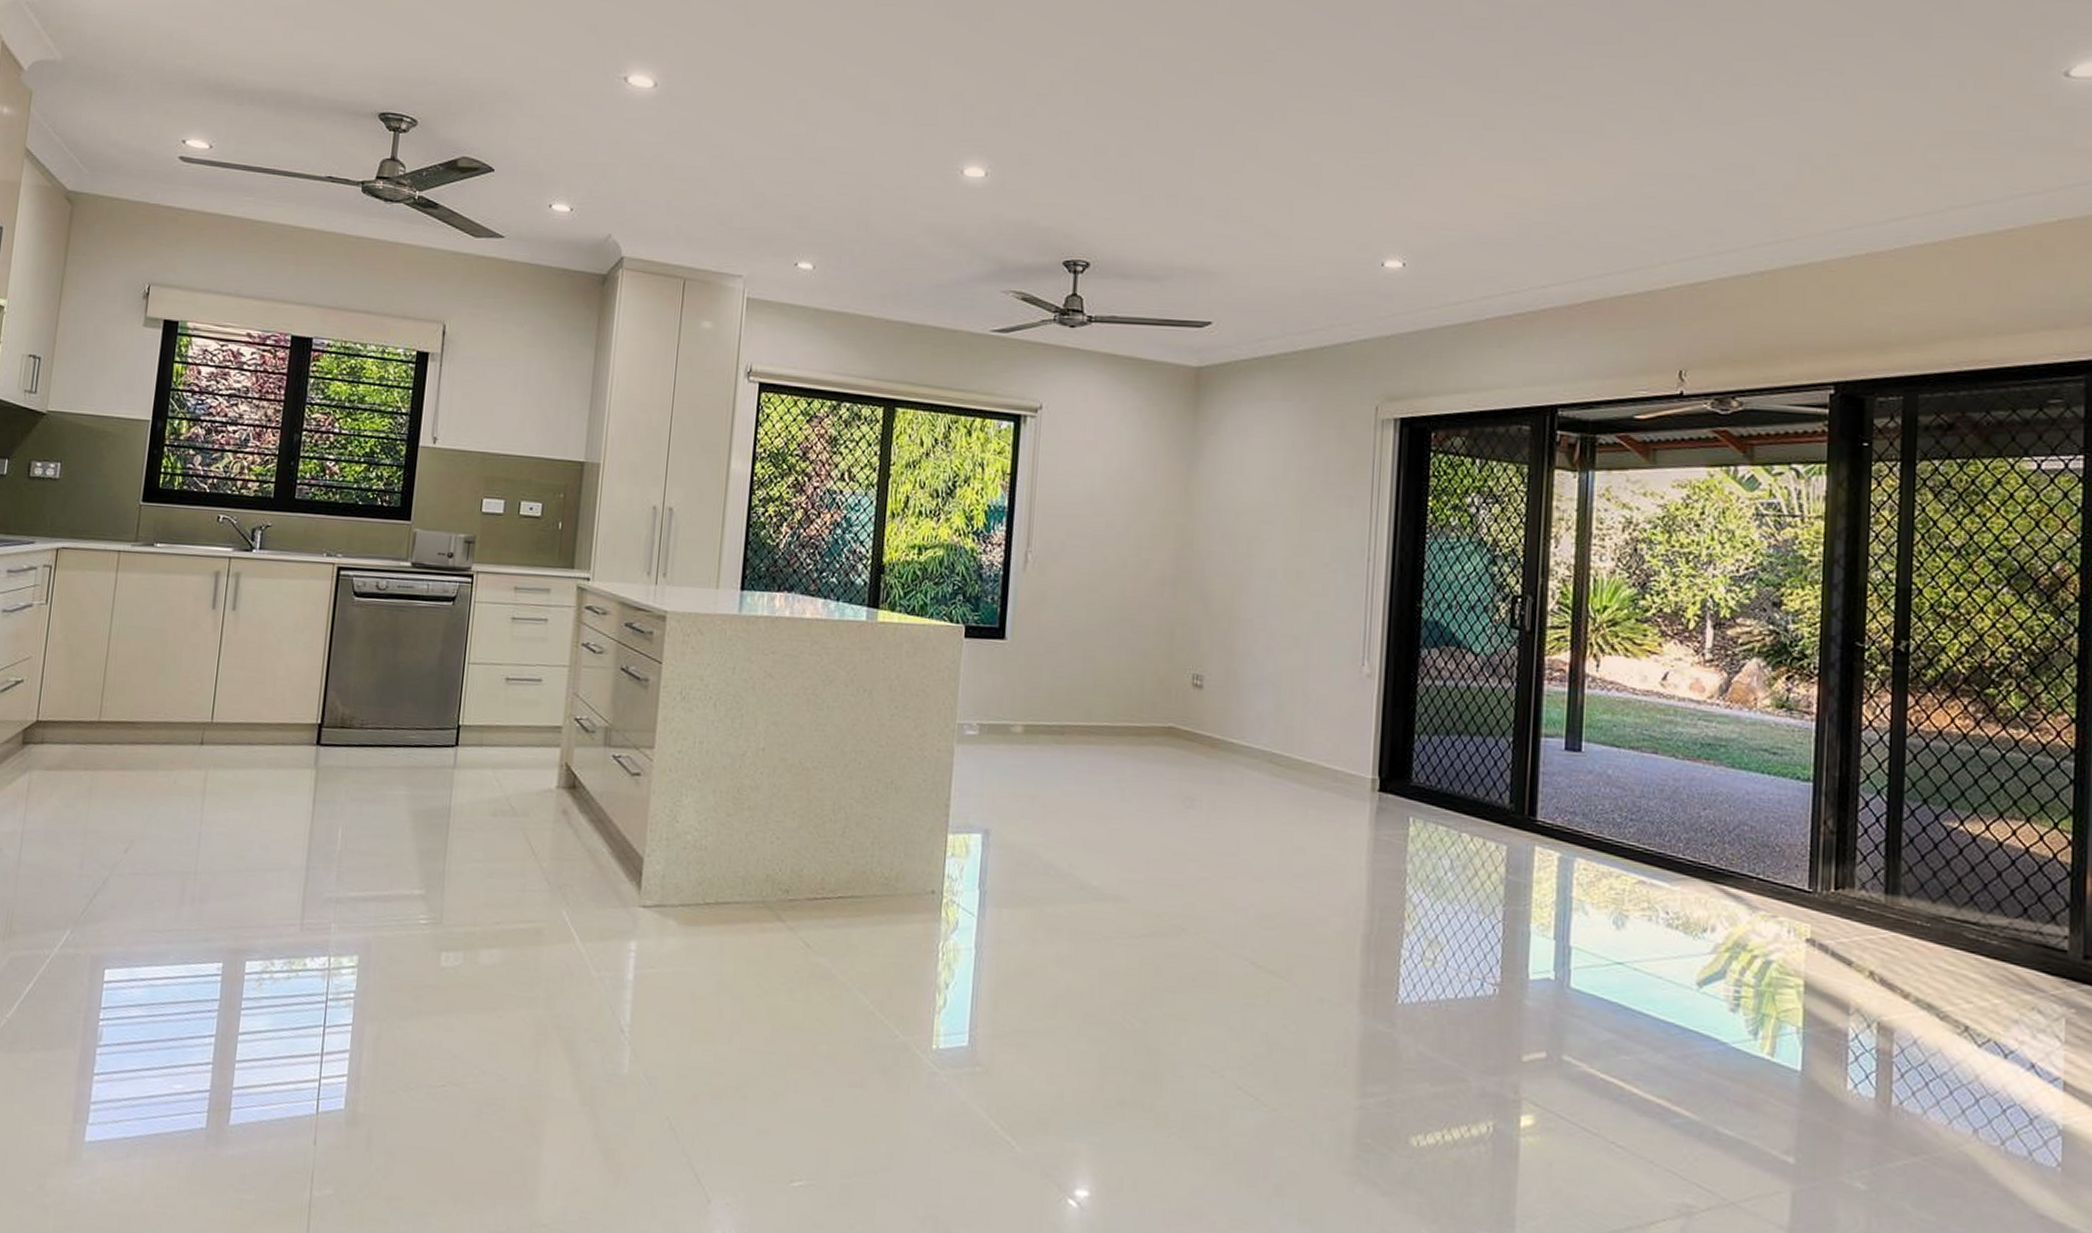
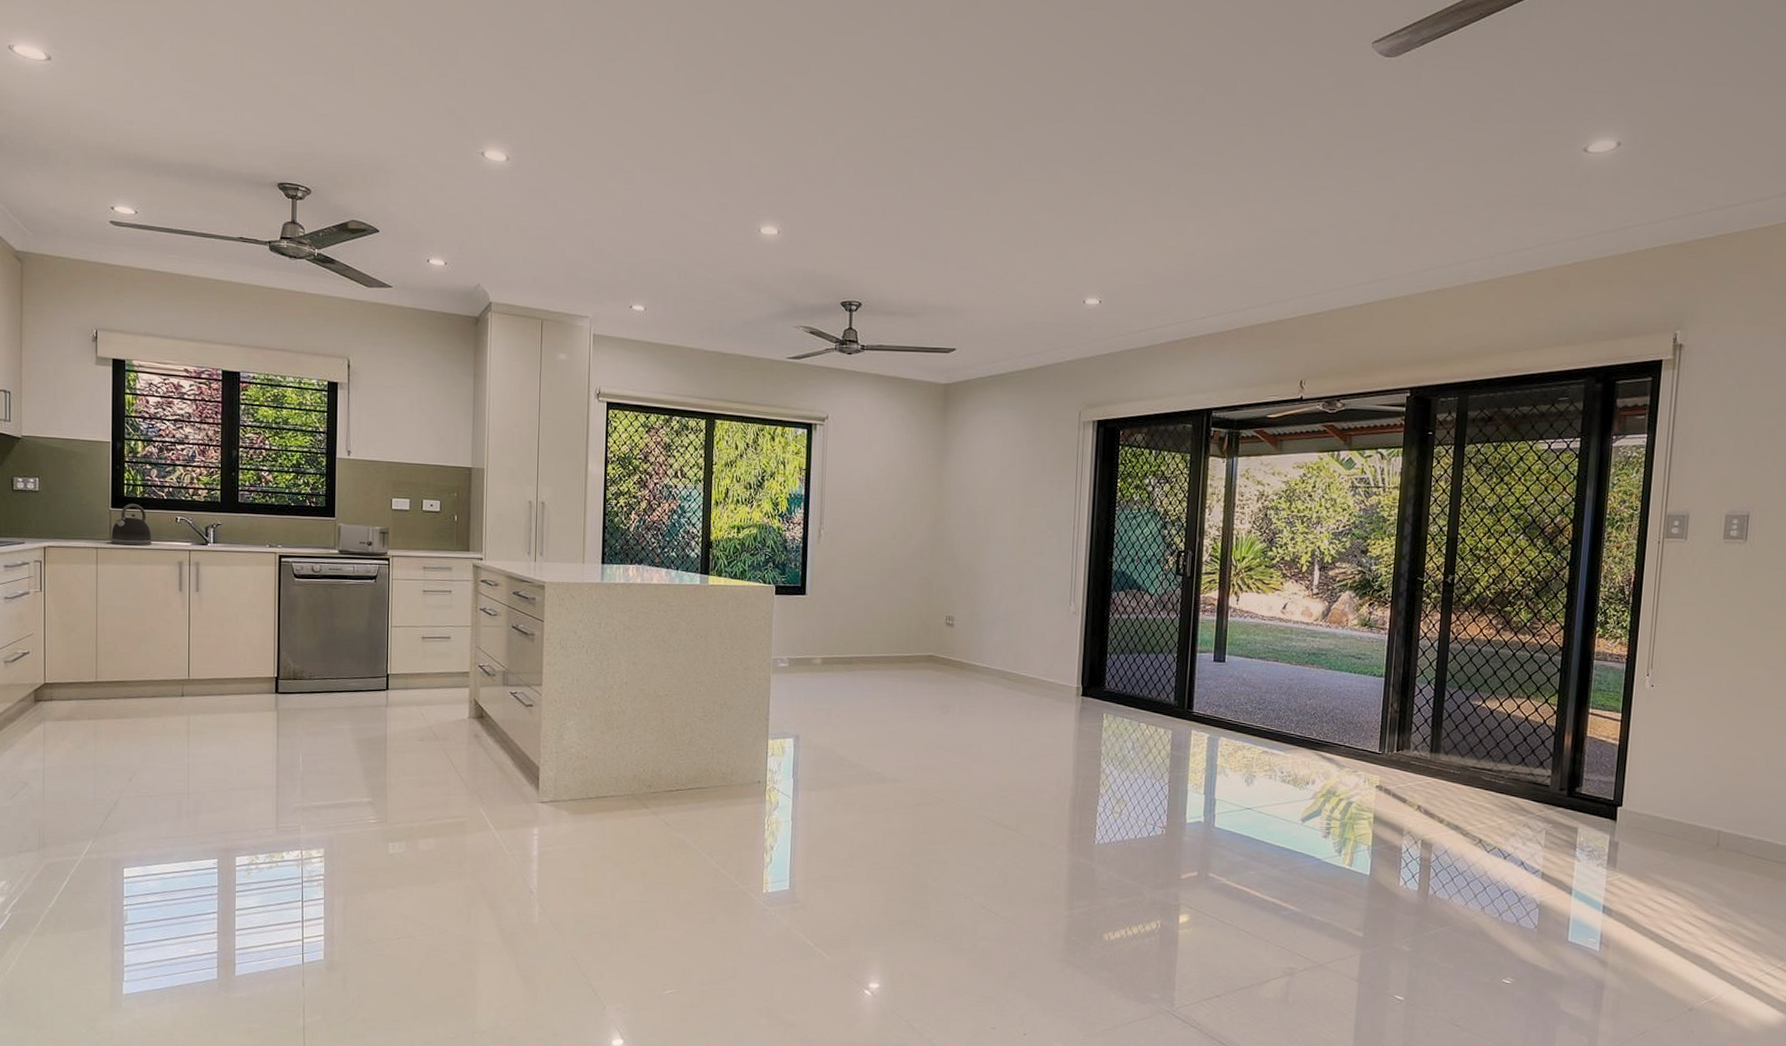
kettle: none [136,497,187,551] -> present [110,504,152,546]

